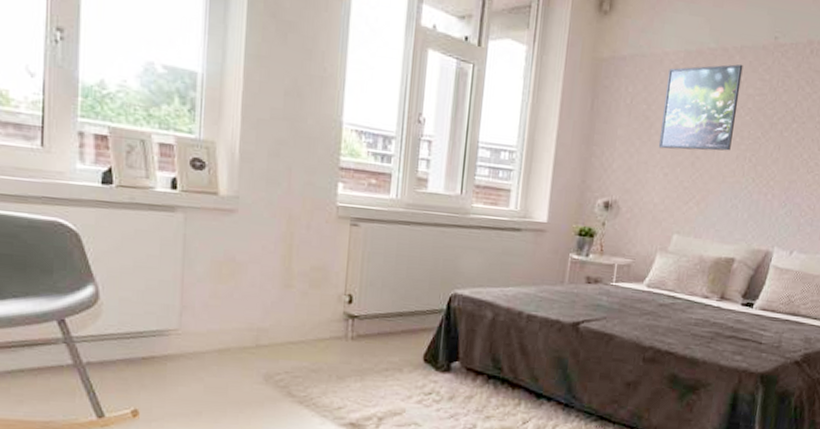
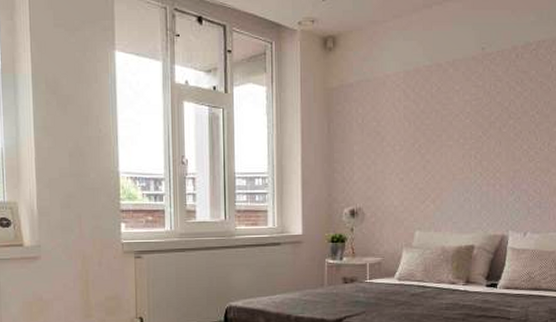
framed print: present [658,64,743,151] -> none [391,75,457,158]

